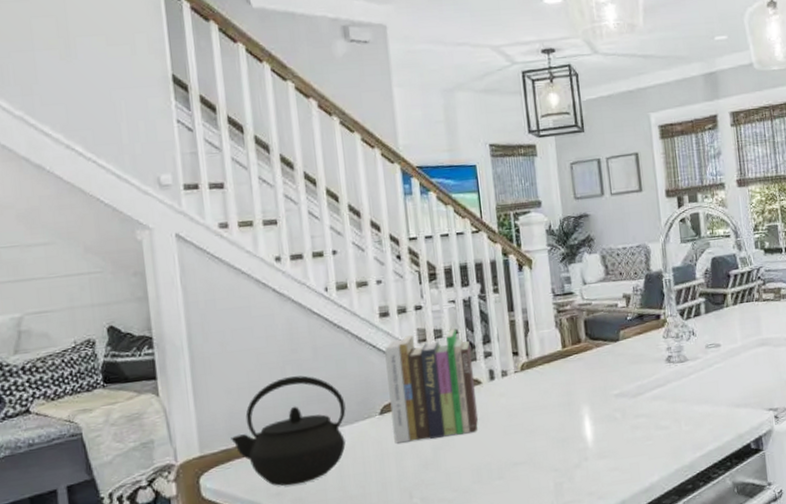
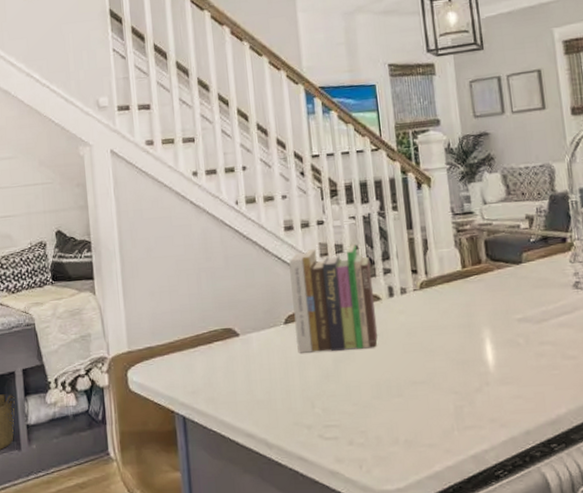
kettle: present [231,375,346,486] -> none [154,282,254,385]

